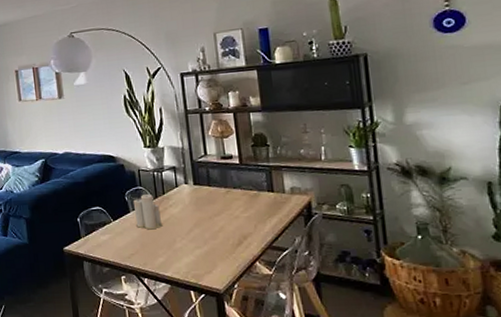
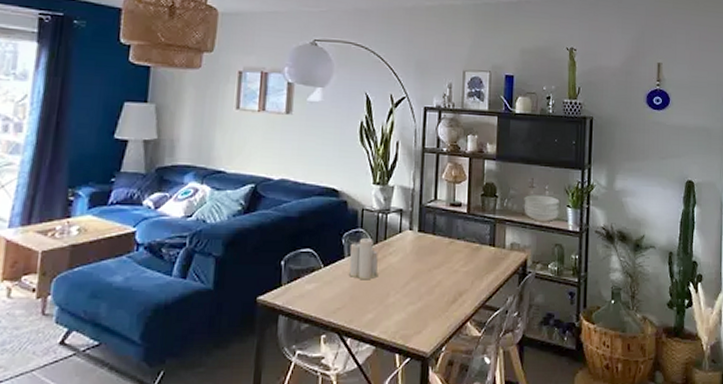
bowl: none [298,138,342,166] -> present [523,195,561,223]

